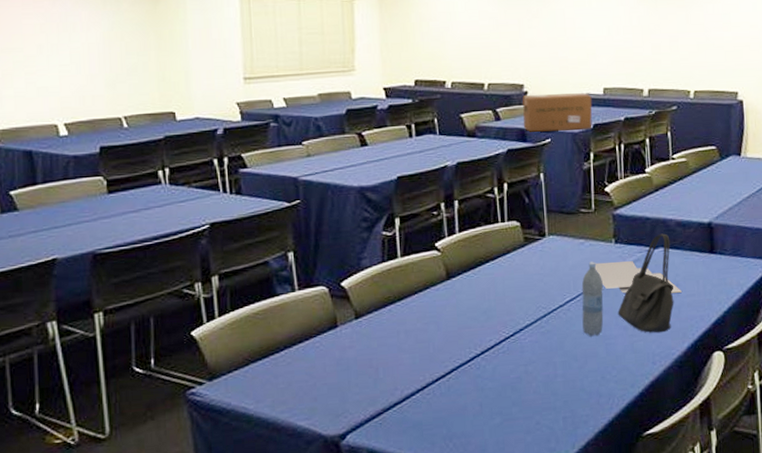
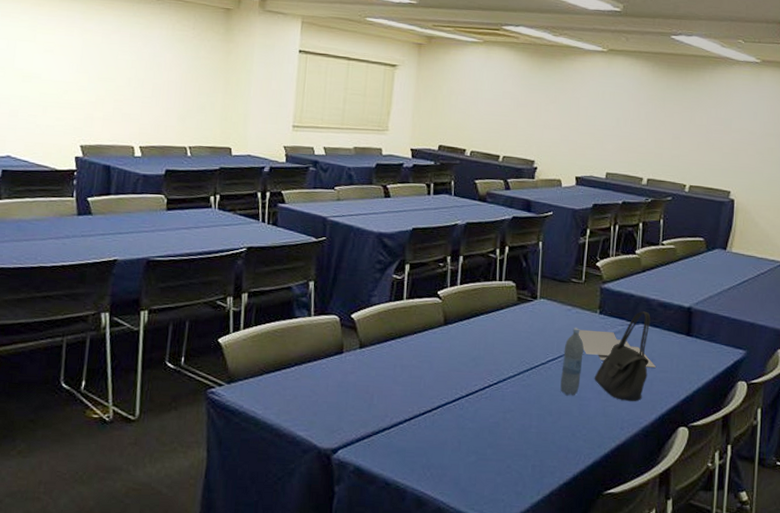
box: present [522,93,593,132] -> none [529,171,595,208]

